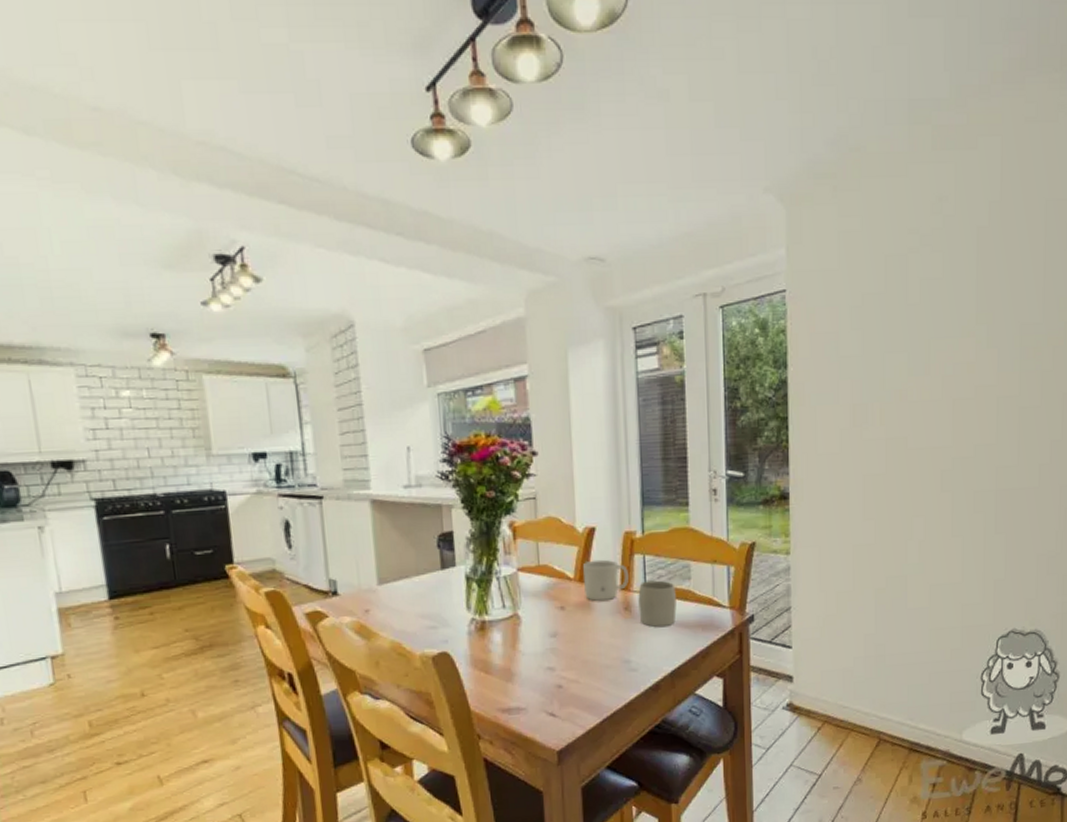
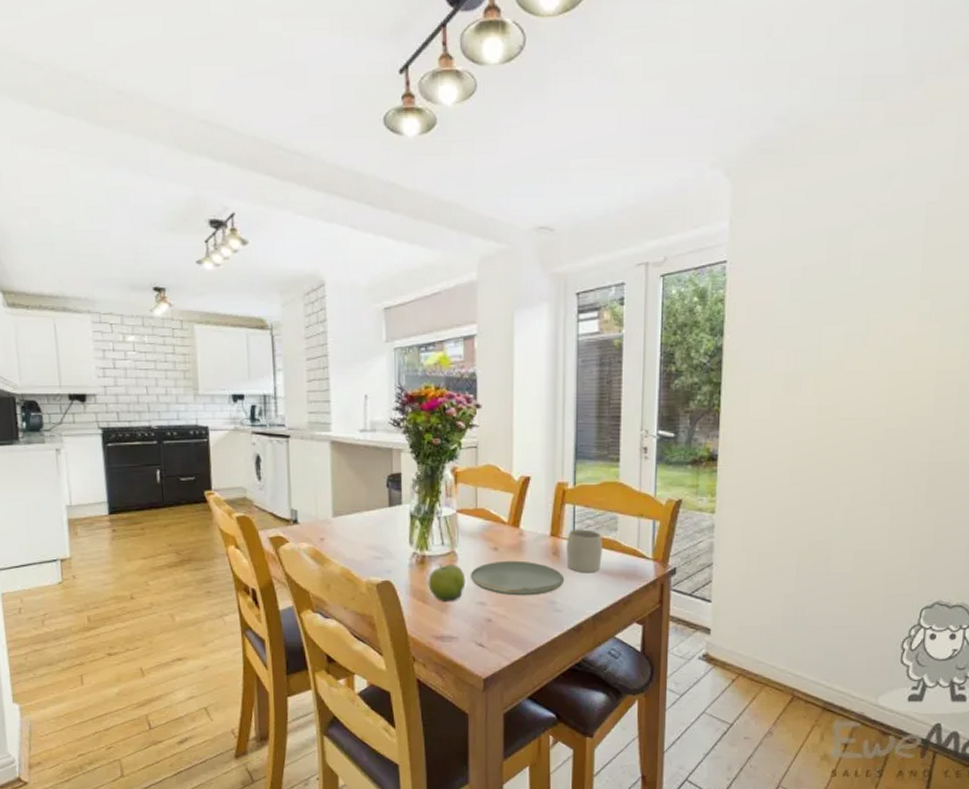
fruit: none [490,628,532,670] -> present [428,563,466,601]
plate: none [535,619,639,658] -> present [470,560,565,596]
mug: present [583,559,629,601] -> none [517,507,558,544]

